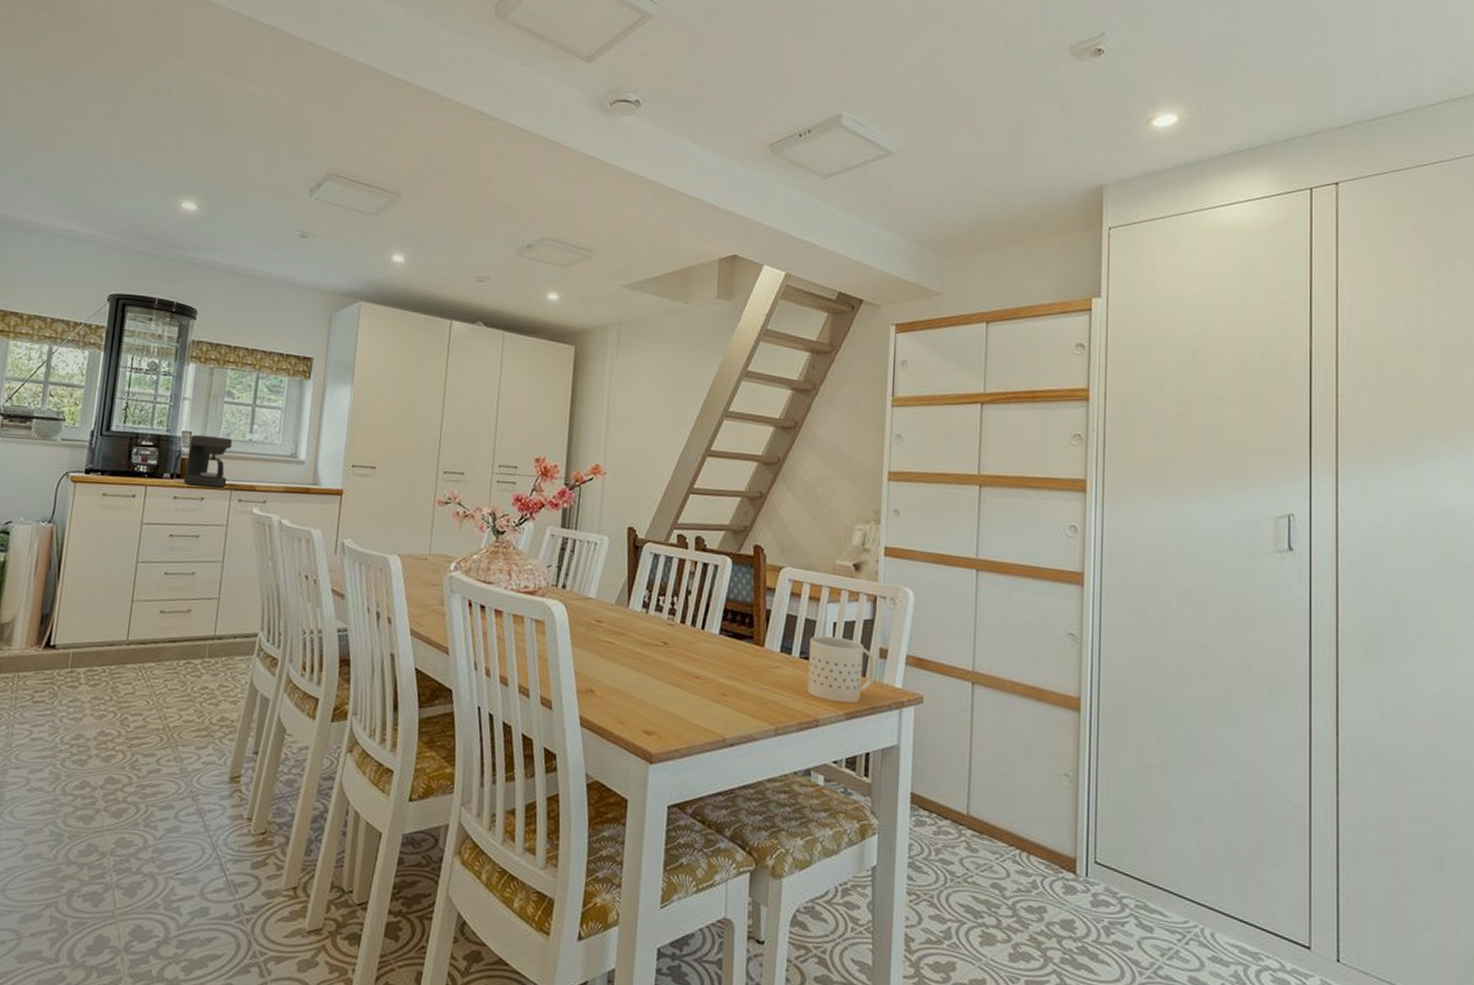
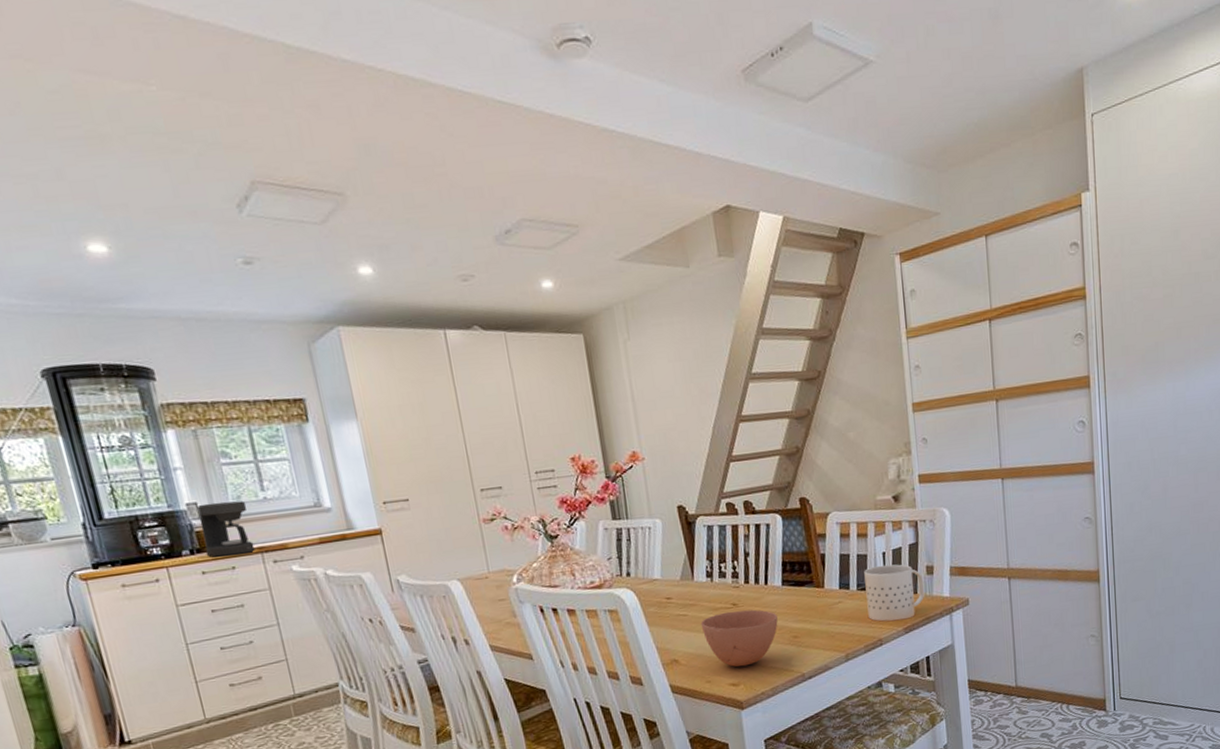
bowl: none [625,649,708,715] -> present [700,609,778,668]

